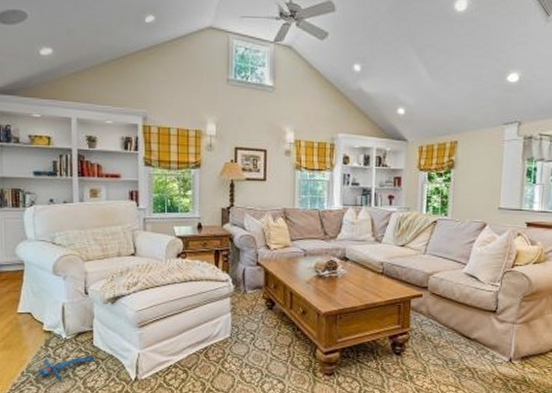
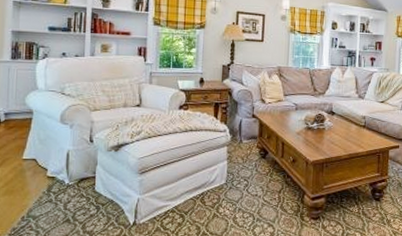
plush toy: present [37,352,96,382] -> none [38,197,97,227]

